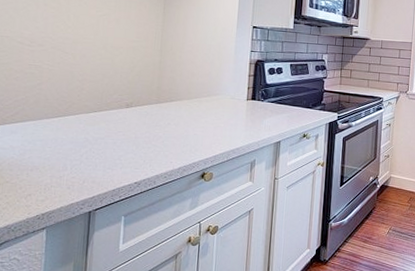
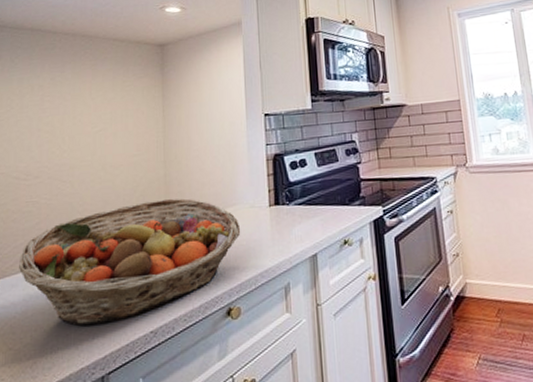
fruit basket: none [19,81,221,172] -> present [19,198,241,326]

